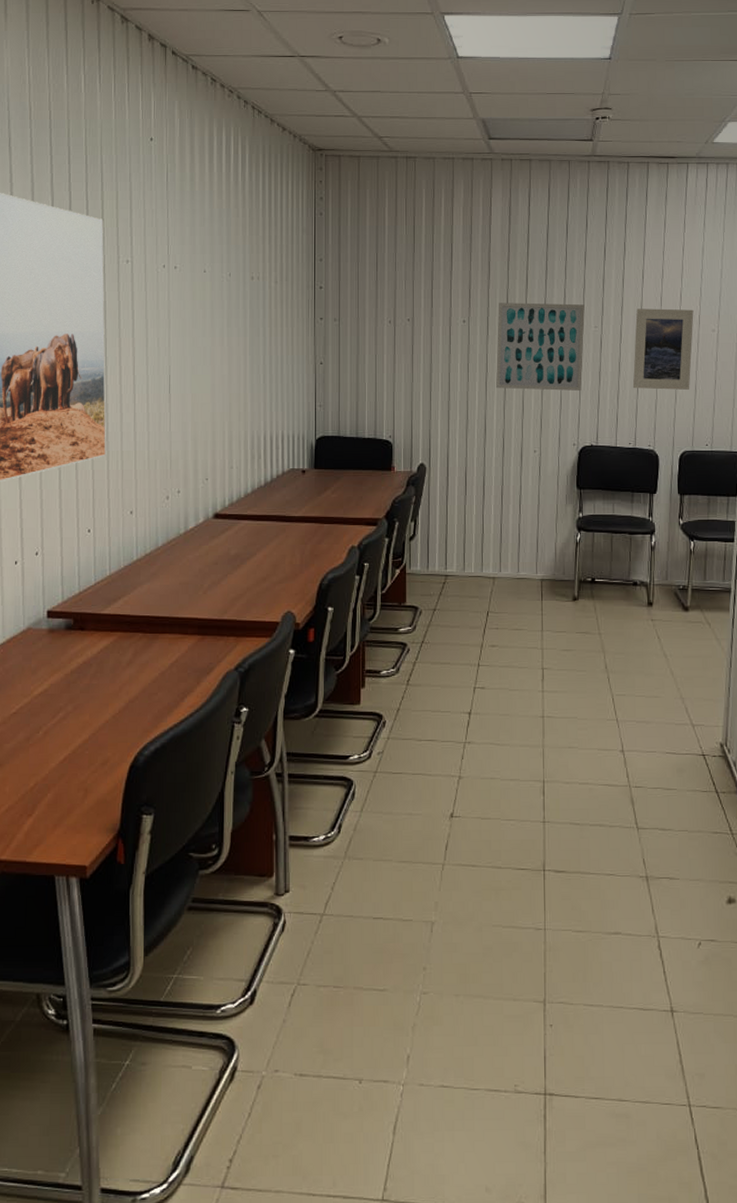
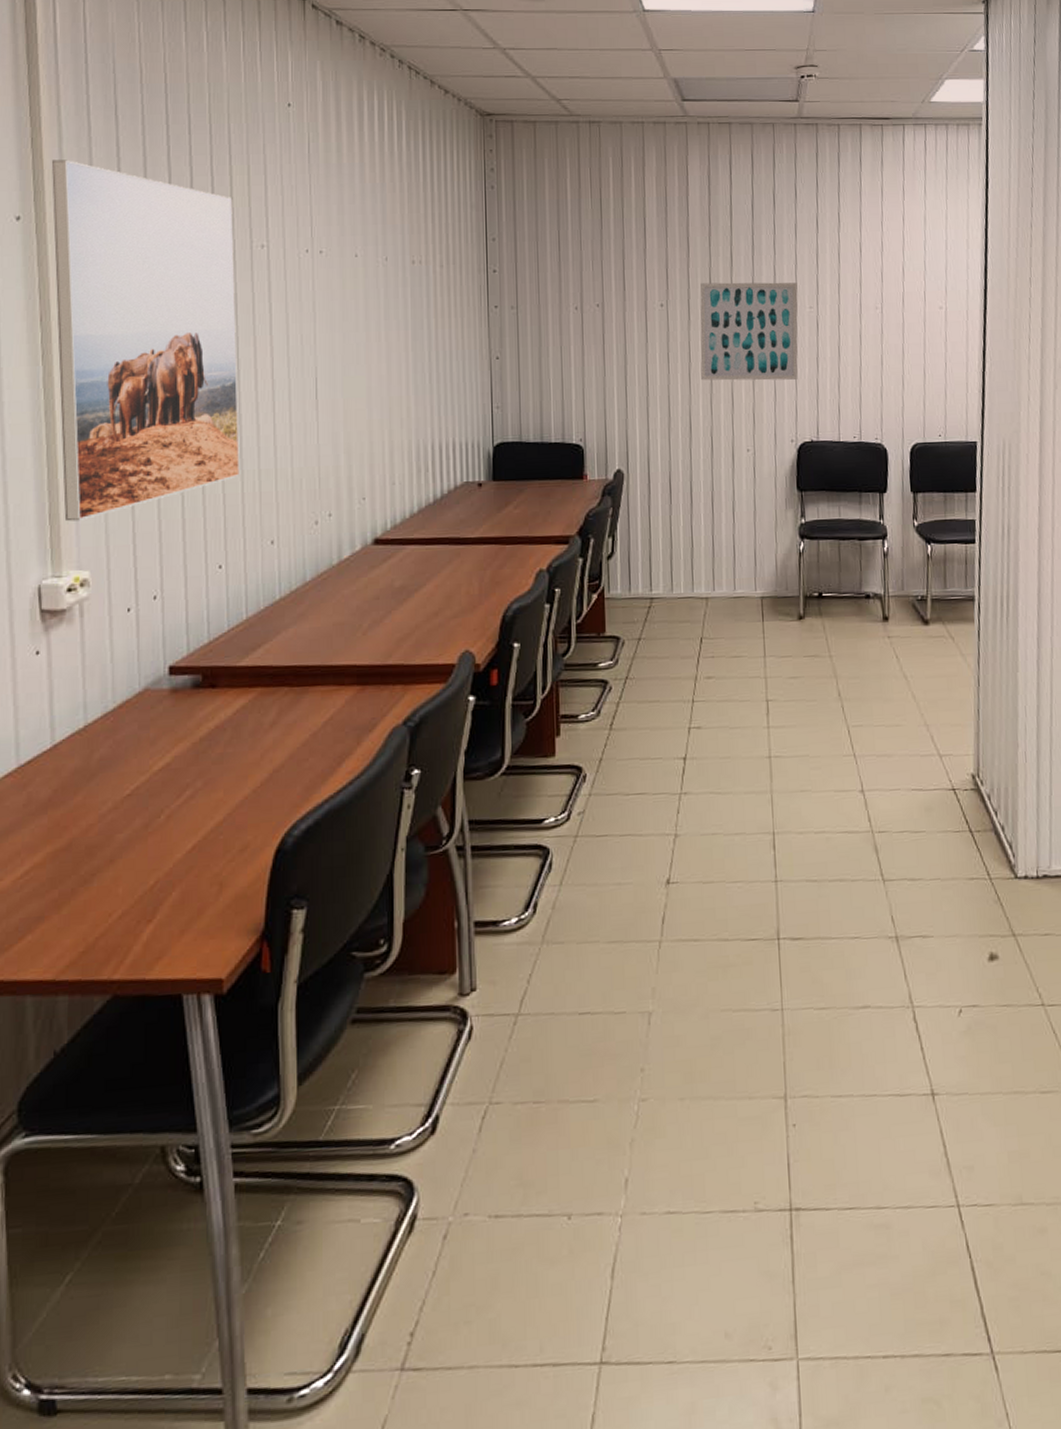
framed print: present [632,308,694,390] -> none [854,285,919,376]

